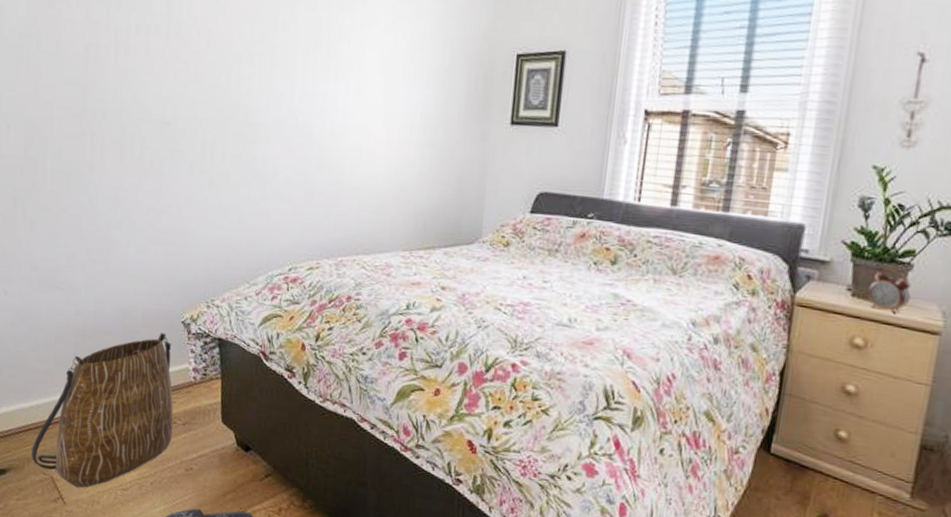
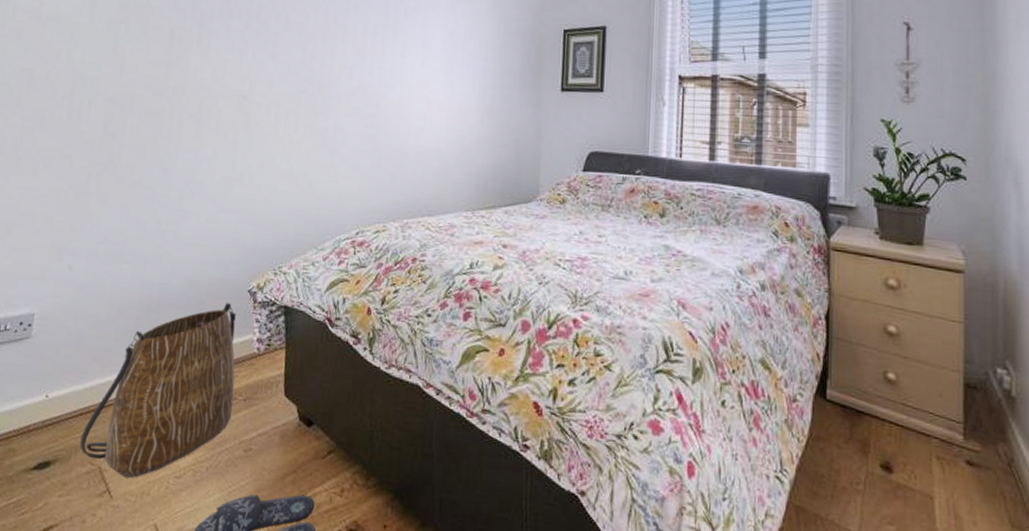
alarm clock: present [867,268,911,315] -> none [894,212,932,255]

